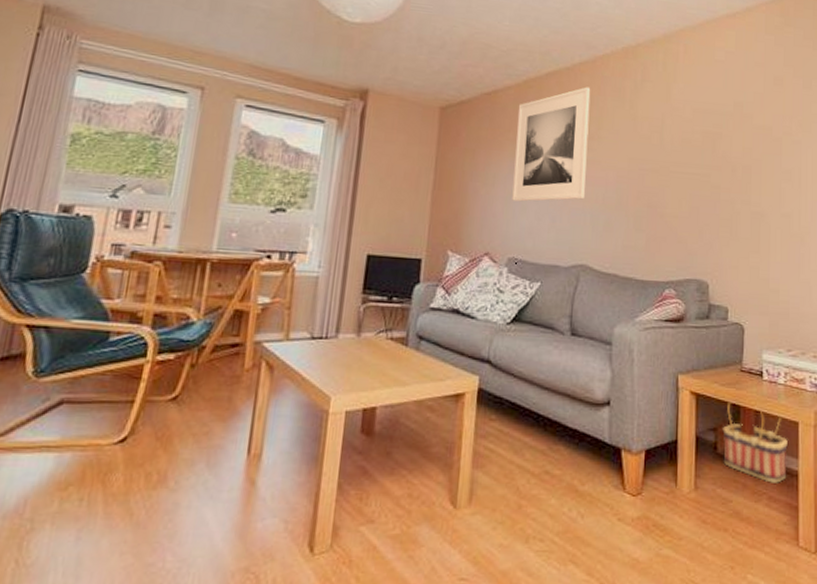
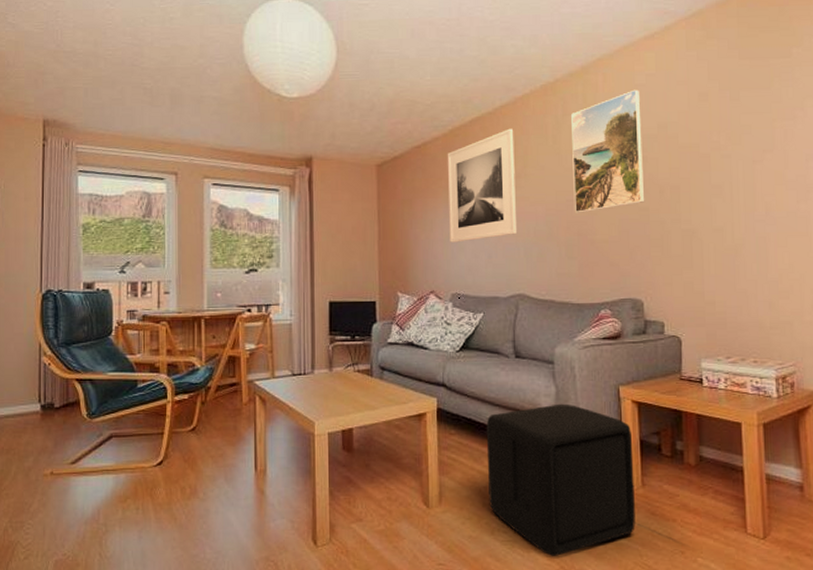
ottoman: none [526,390,688,572] -> present [486,403,635,557]
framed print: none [646,64,719,184] -> present [571,89,645,213]
basket: present [722,401,788,483] -> none [666,407,731,478]

